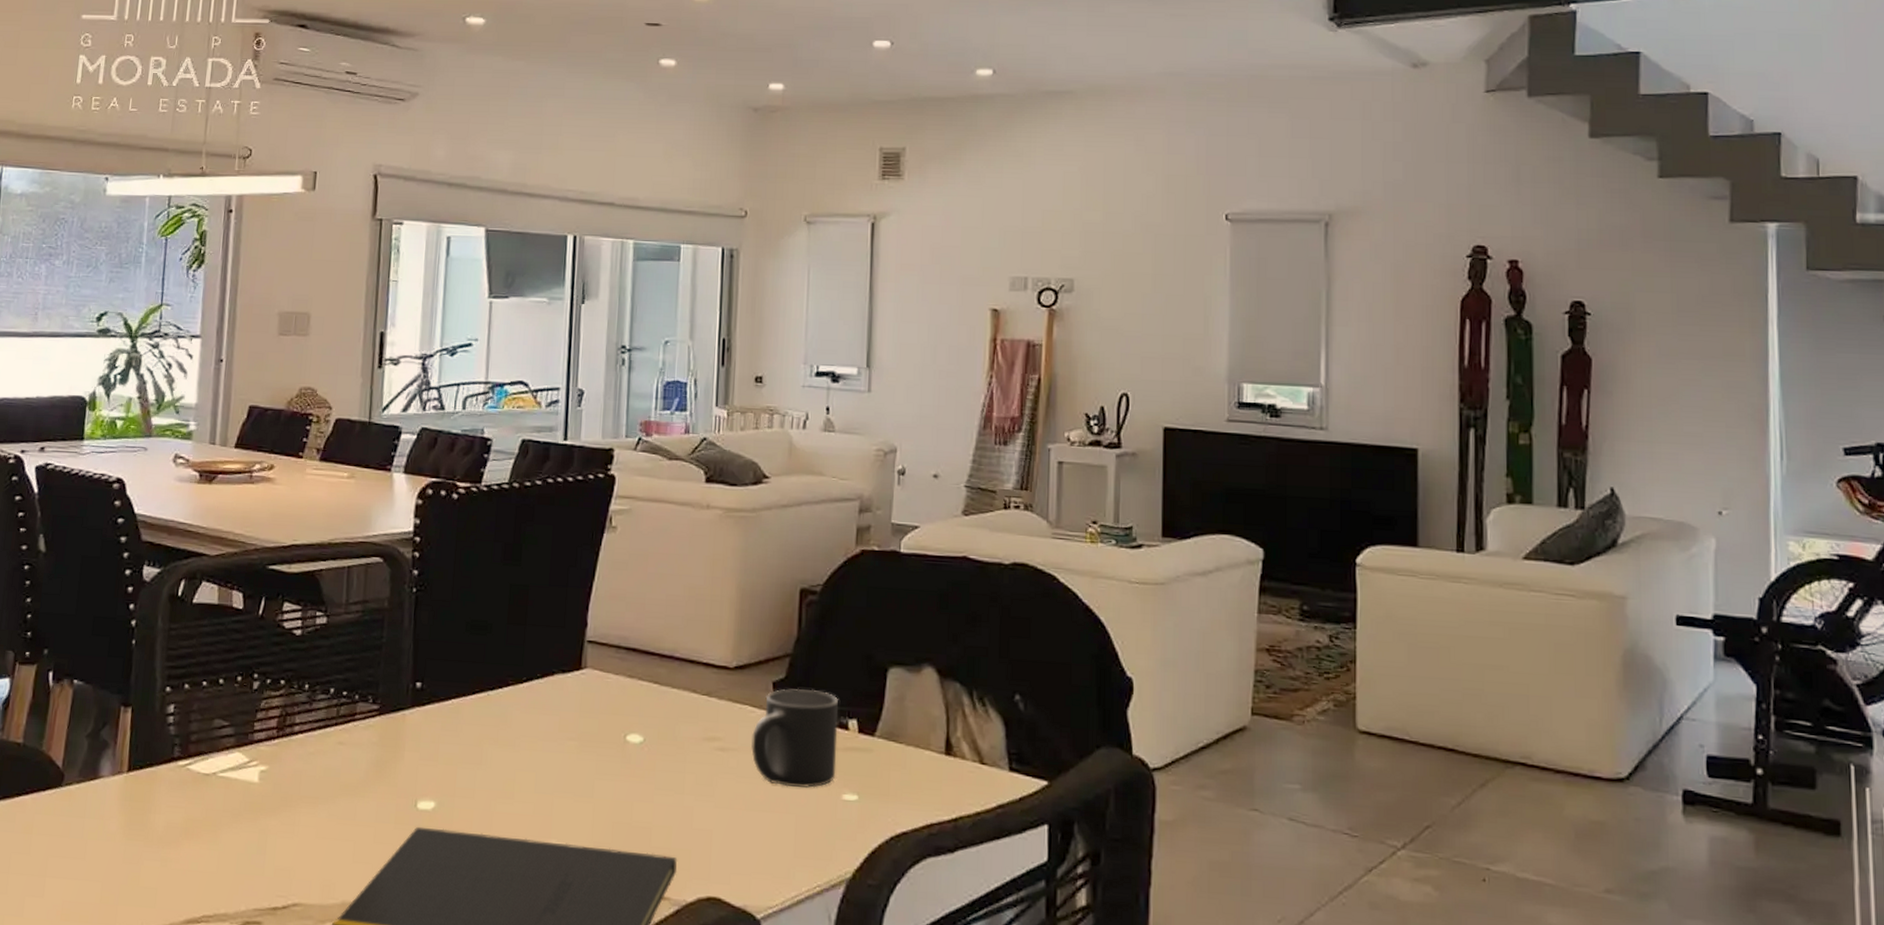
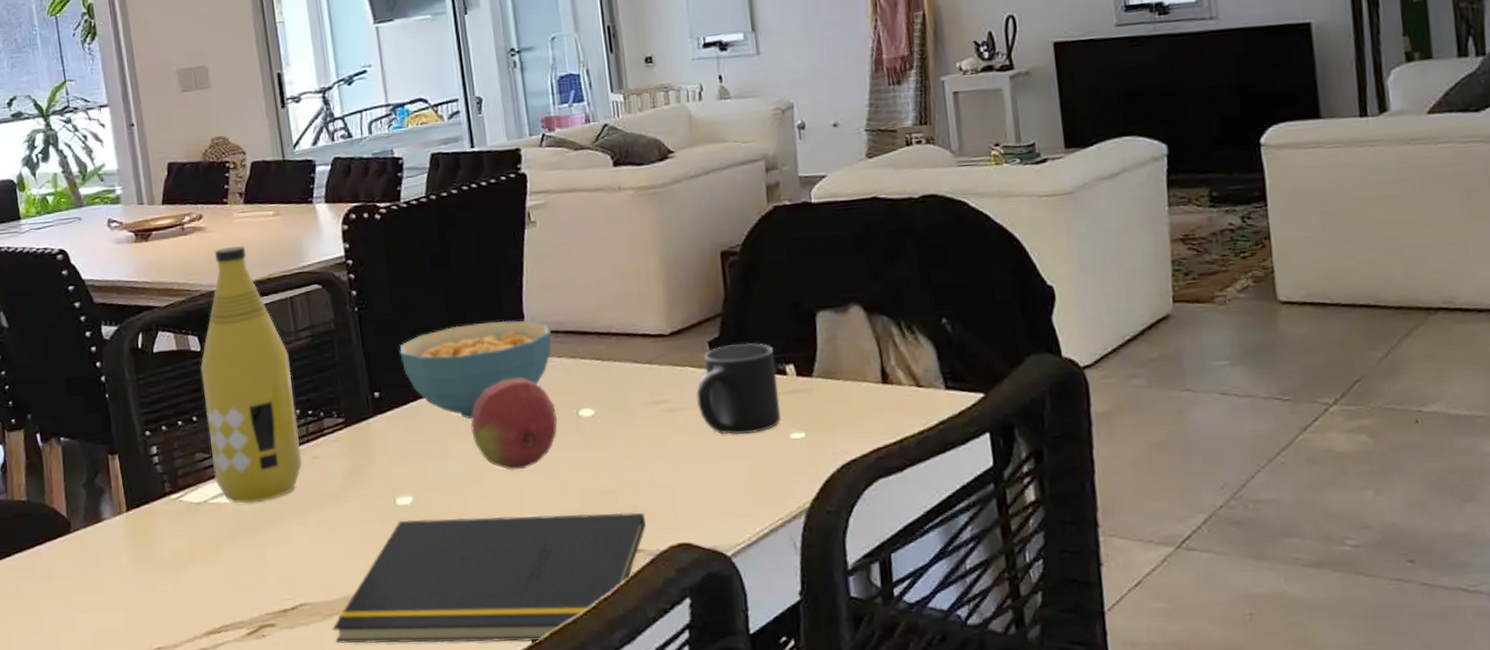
bottle: none [229,502,334,783] -> present [200,246,303,504]
cereal bowl: none [450,624,613,727] -> present [399,320,552,420]
fruit: none [511,689,603,790] -> present [471,377,557,470]

